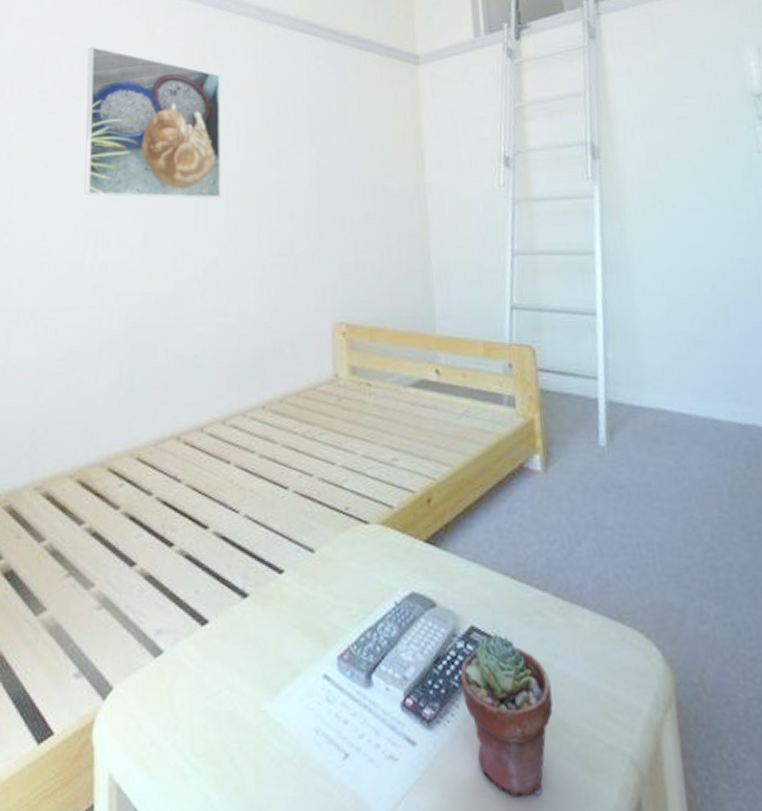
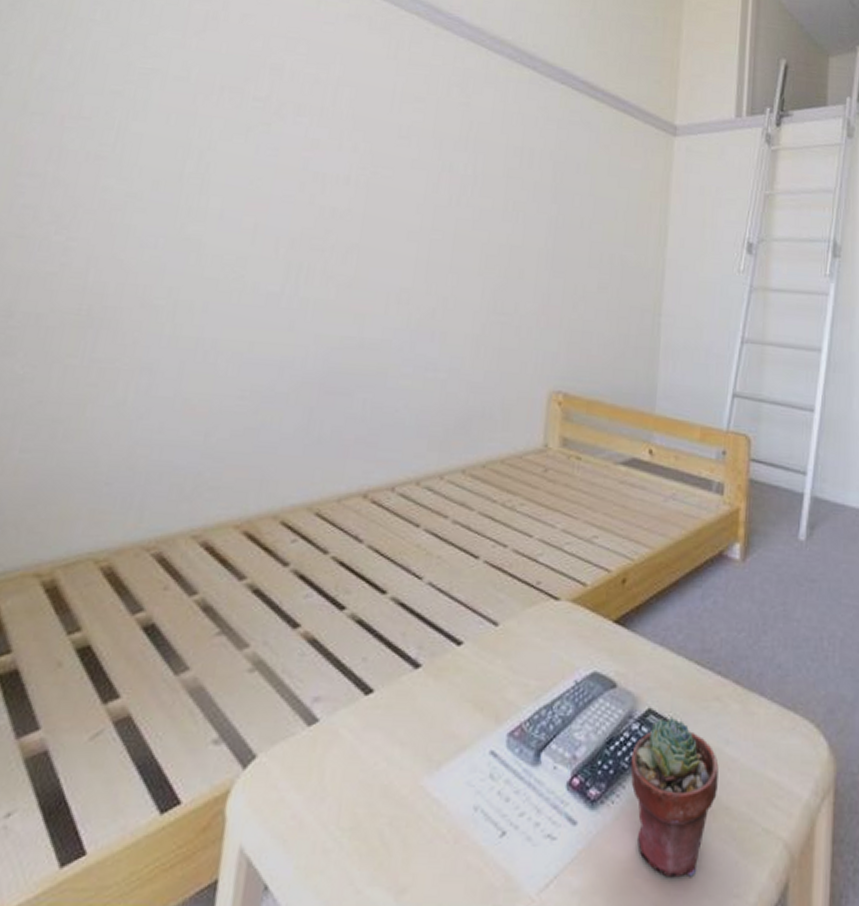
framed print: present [84,46,221,199] -> none [292,58,464,245]

